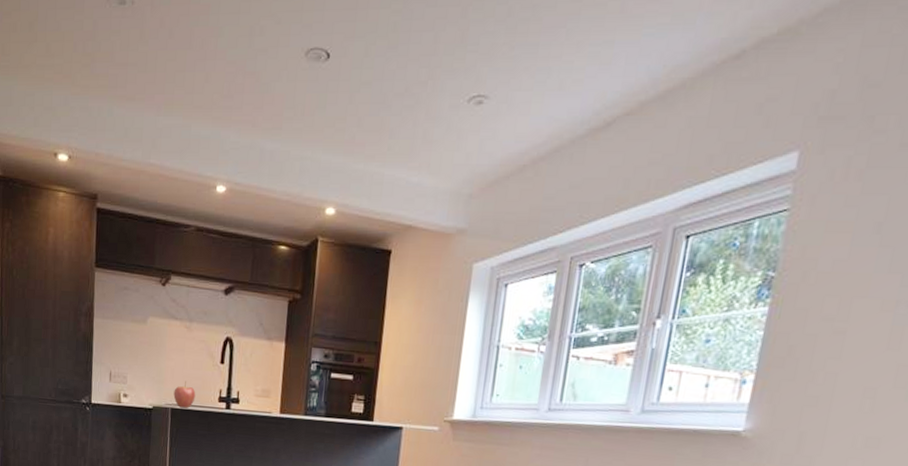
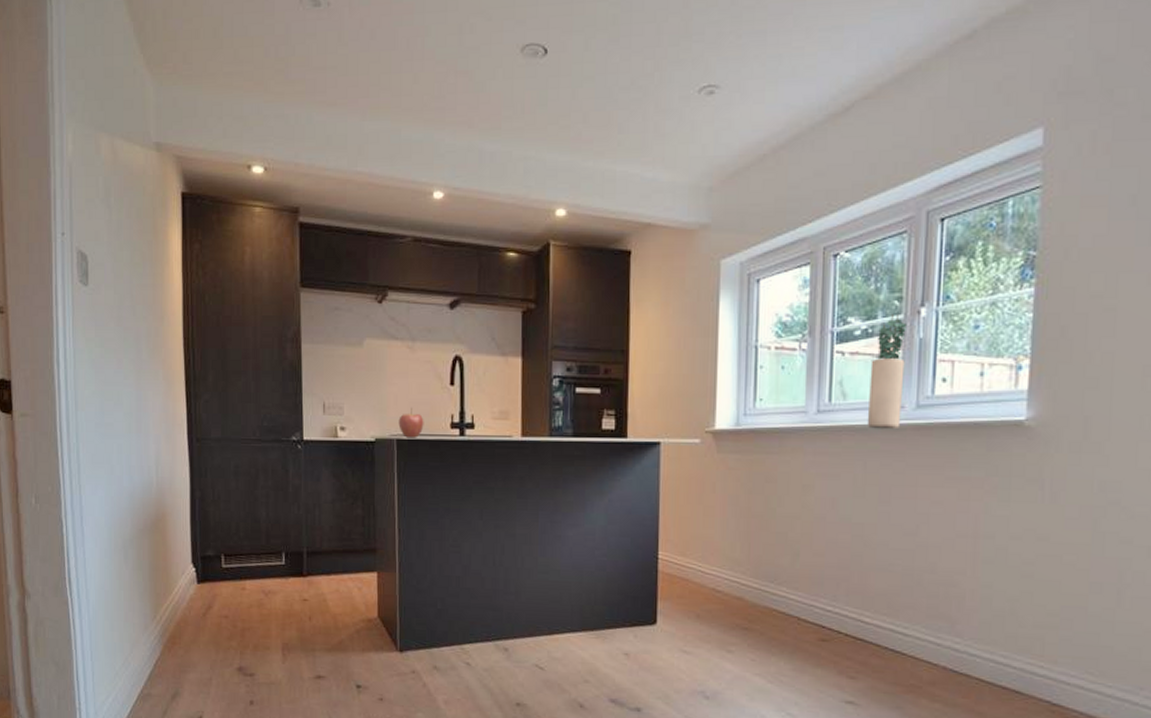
vase: none [592,323,641,431] -> present [867,313,906,430]

